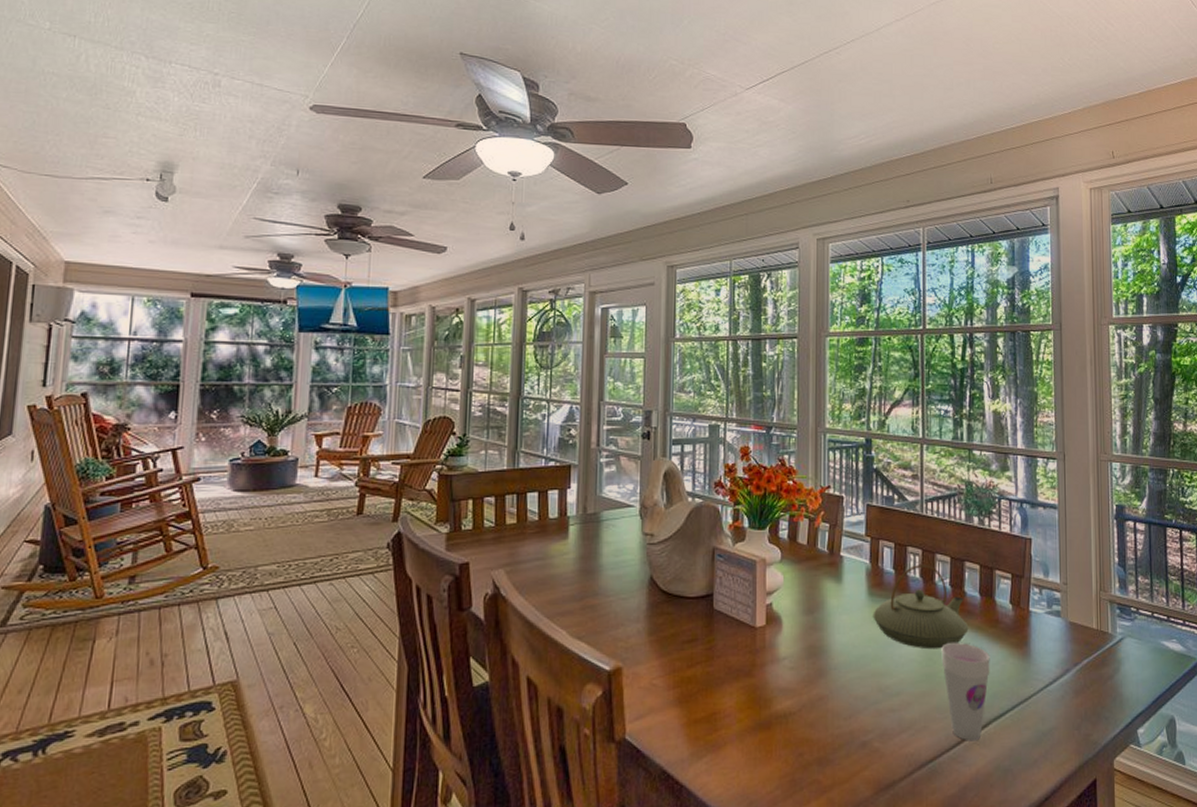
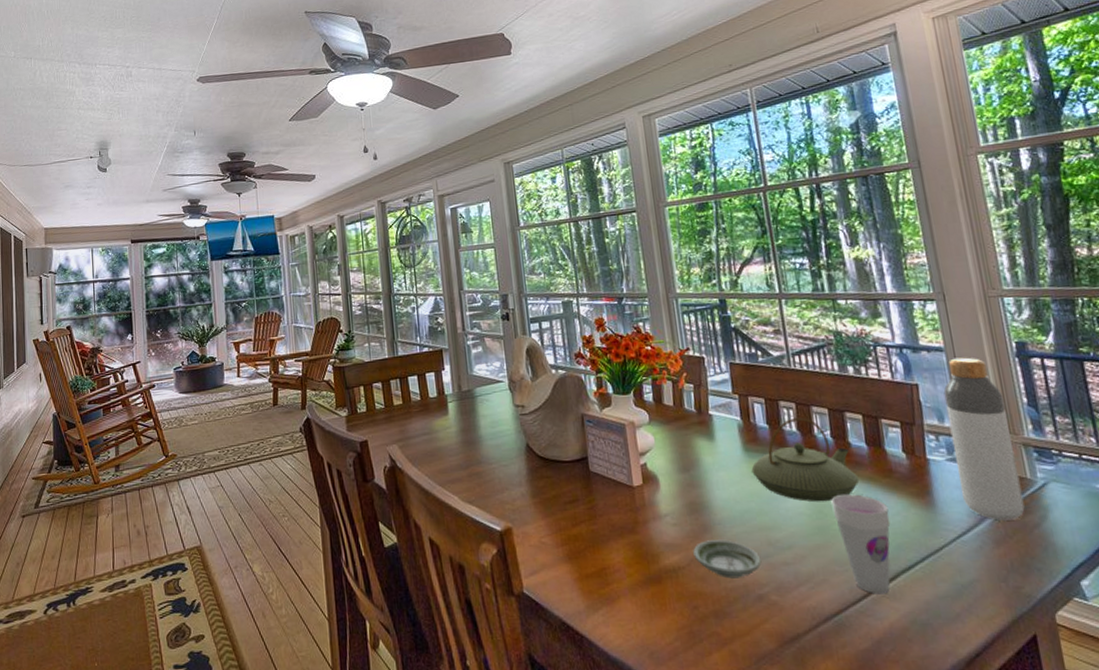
saucer: none [806,685,870,725] -> present [693,539,762,579]
bottle: none [1052,516,1103,672] -> present [943,357,1025,521]

